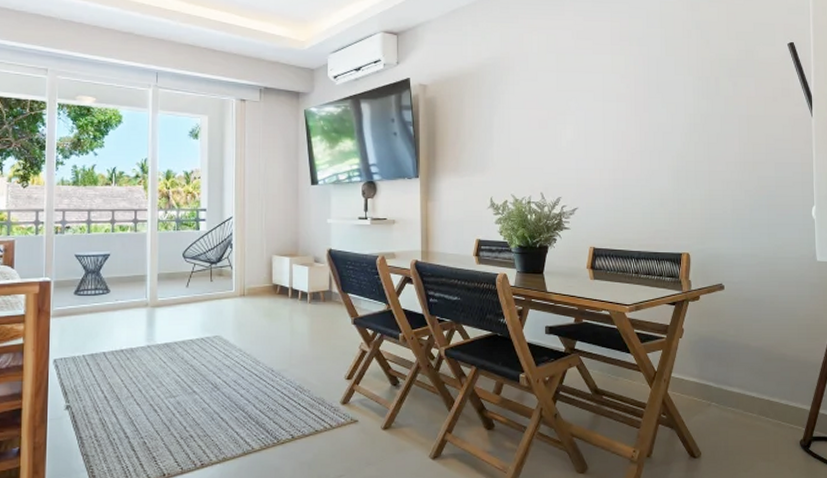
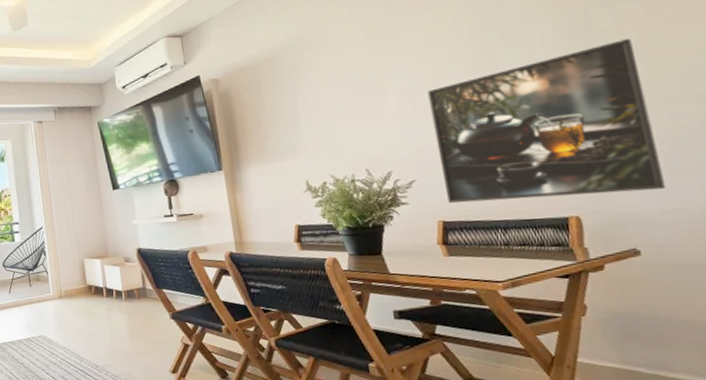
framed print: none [597,107,747,236] -> present [427,39,665,204]

